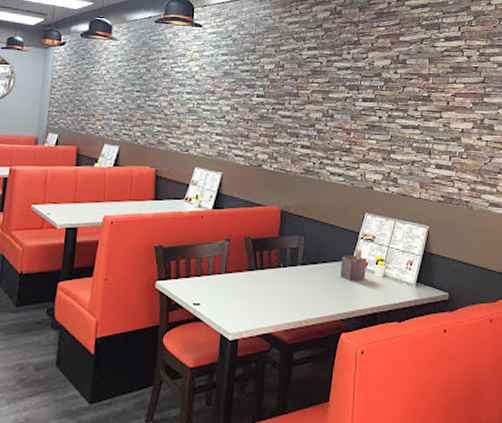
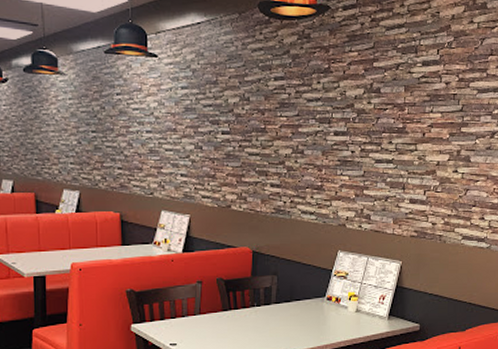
napkin holder: present [340,249,366,281] -> none [314,286,339,317]

